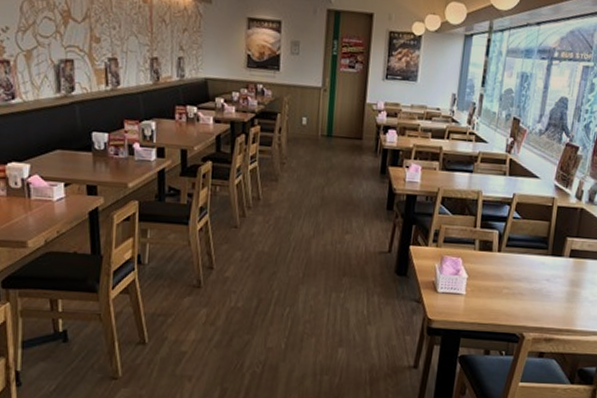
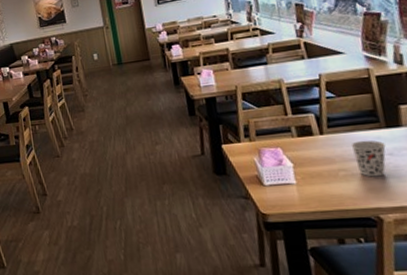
cup: none [519,263,546,299] -> present [350,140,386,177]

